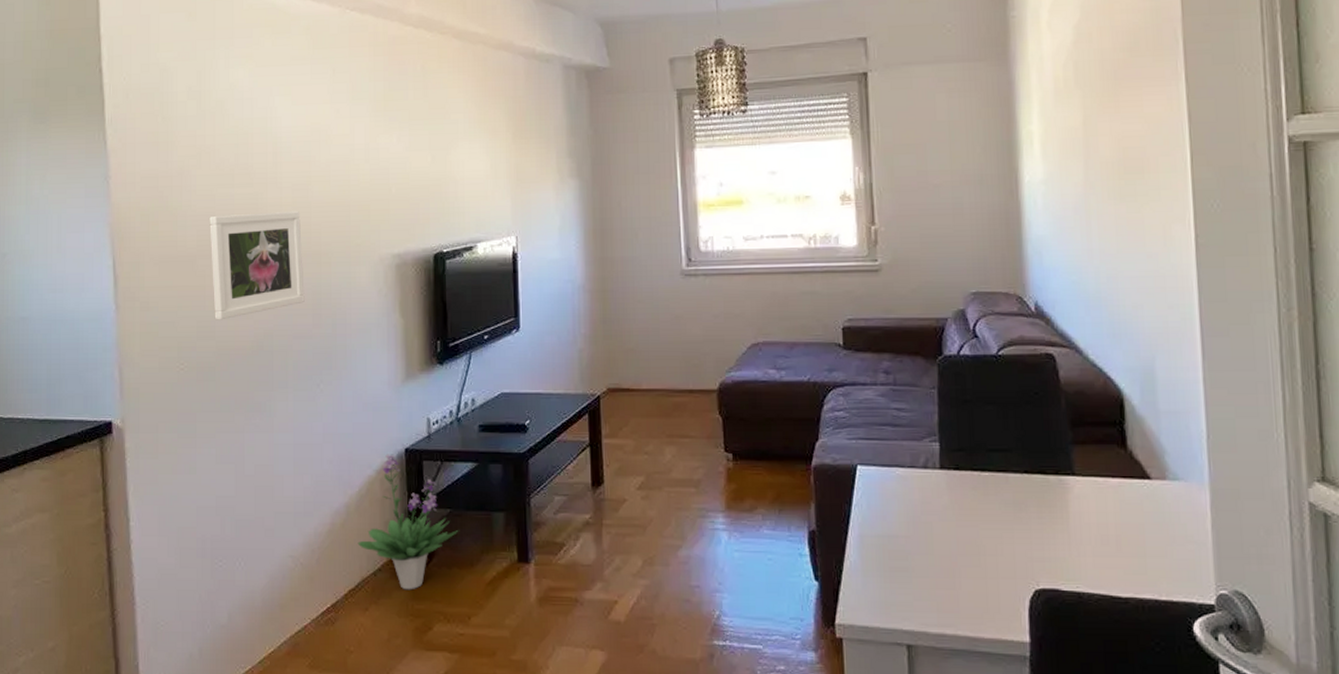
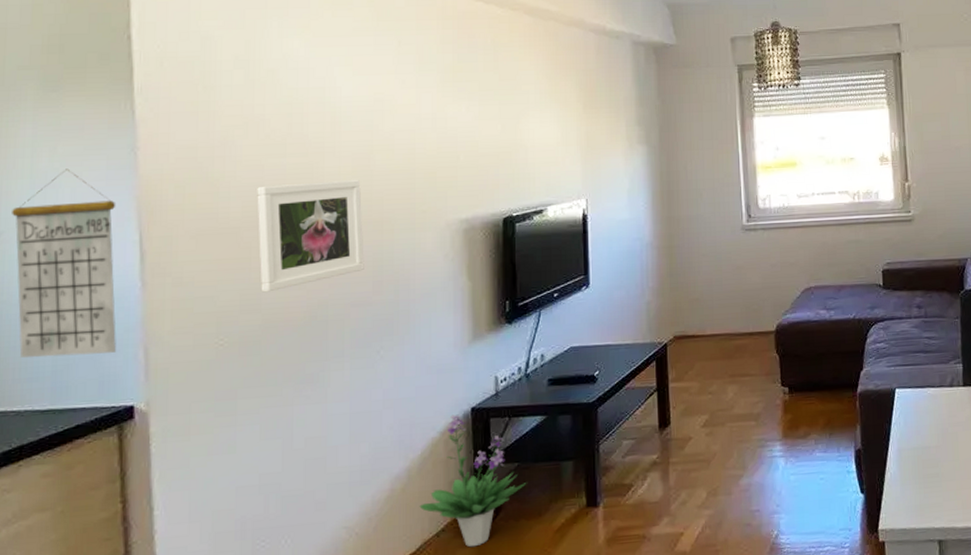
calendar: none [13,196,96,371] -> present [12,168,116,358]

